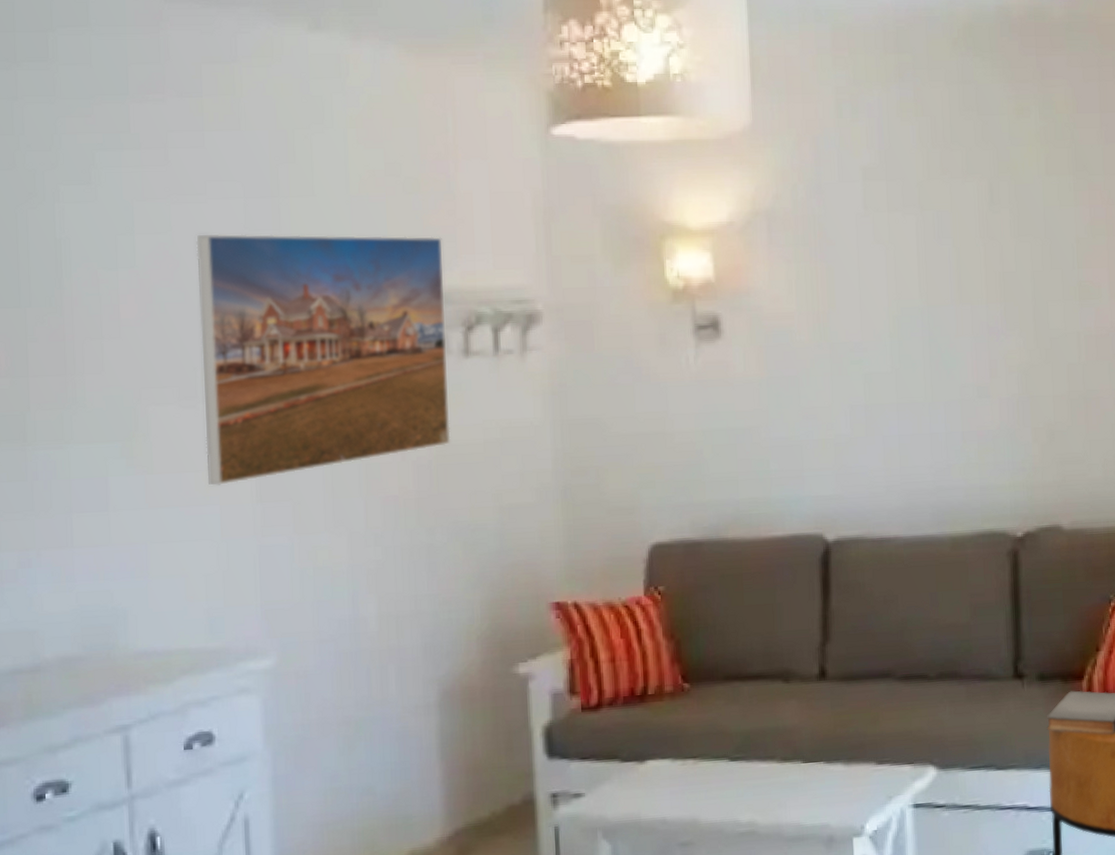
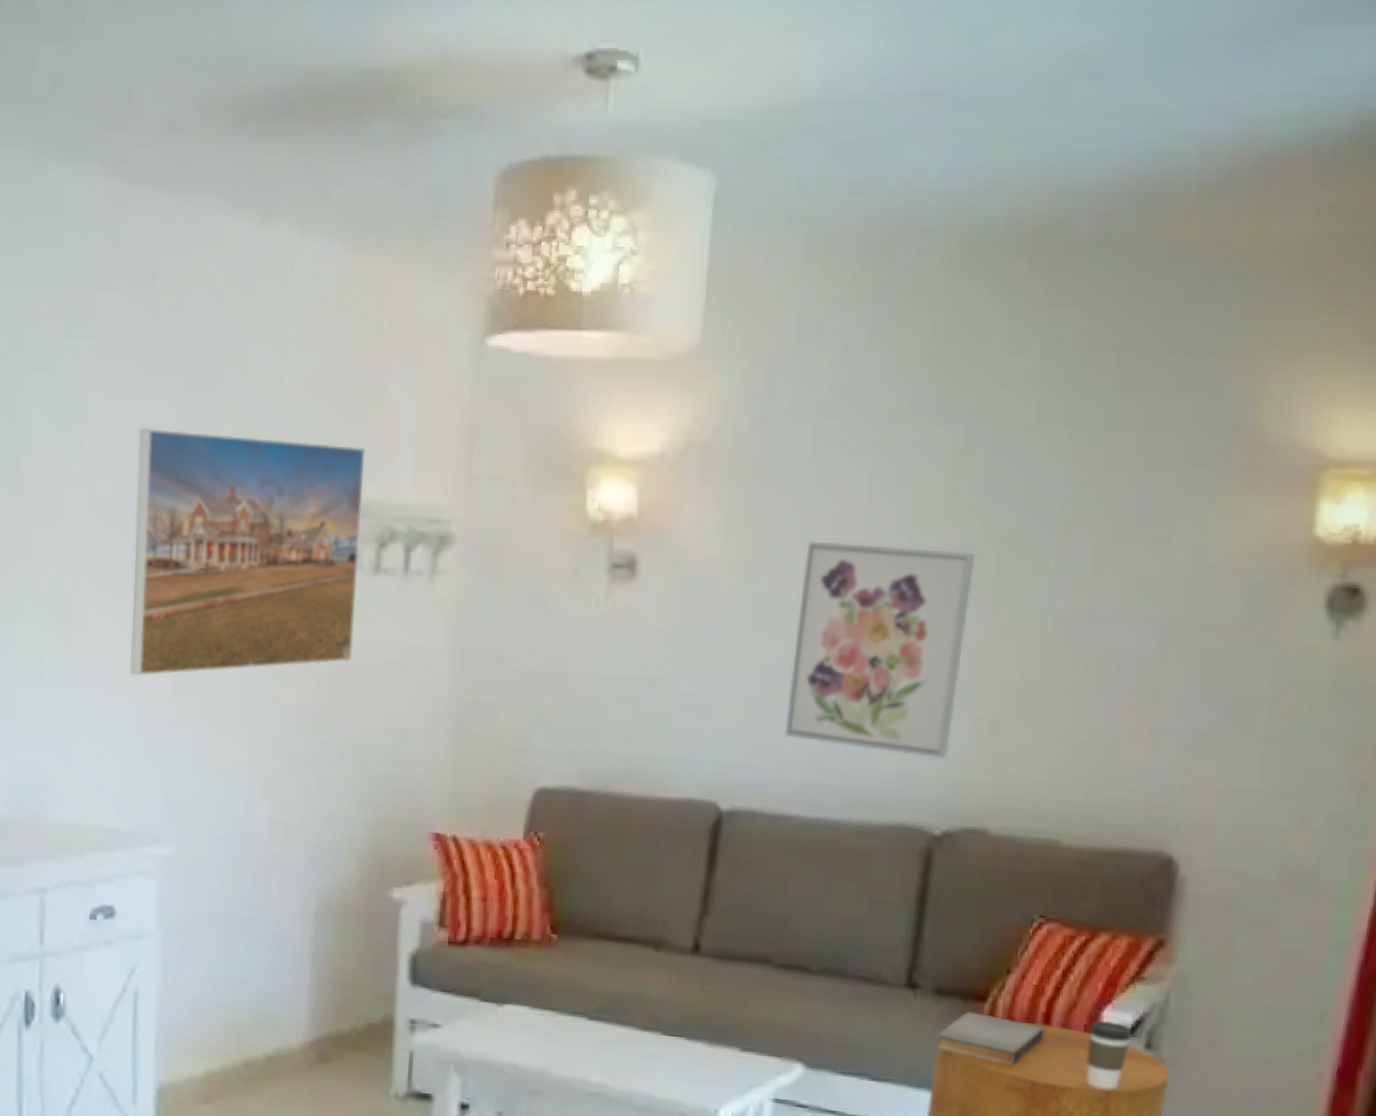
wall art: none [870,286,1018,470] -> present [783,542,976,760]

